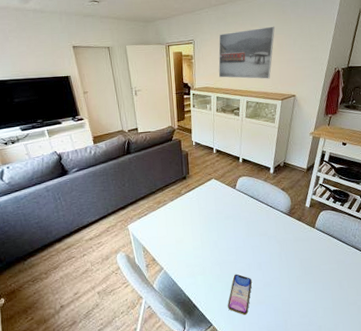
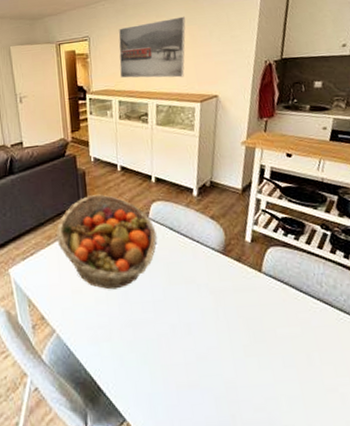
fruit basket: none [165,171,241,240] -> present [56,194,157,290]
smartphone: present [227,274,252,315] -> none [145,340,180,405]

